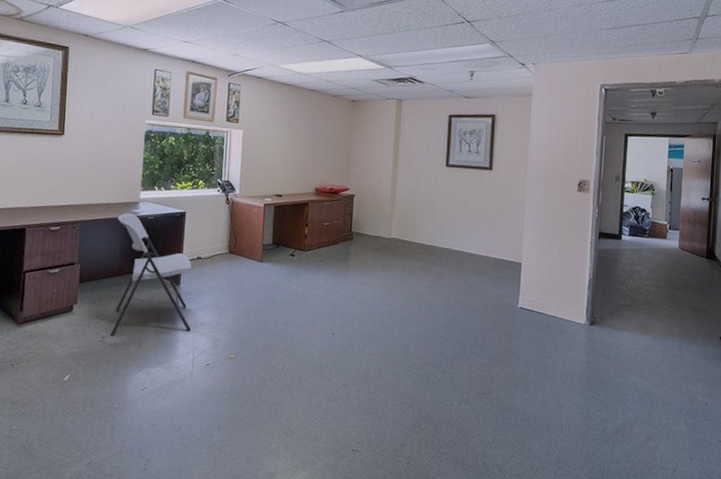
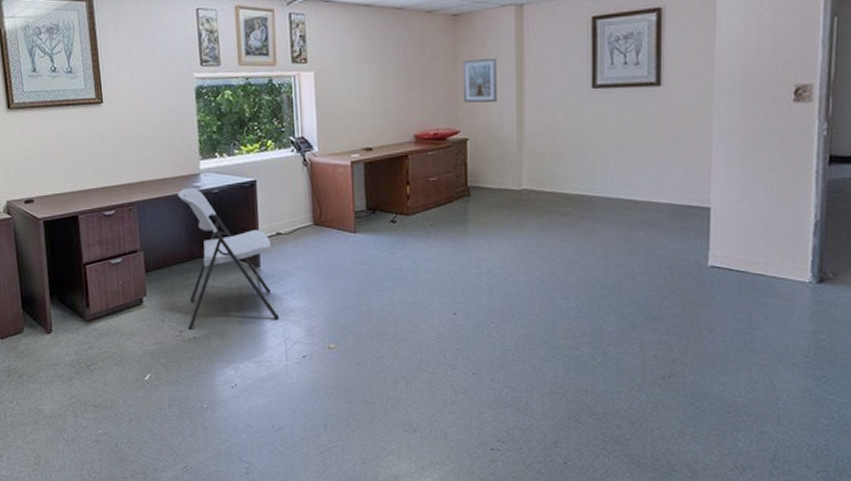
picture frame: none [354,135,380,169] -> present [462,57,497,103]

